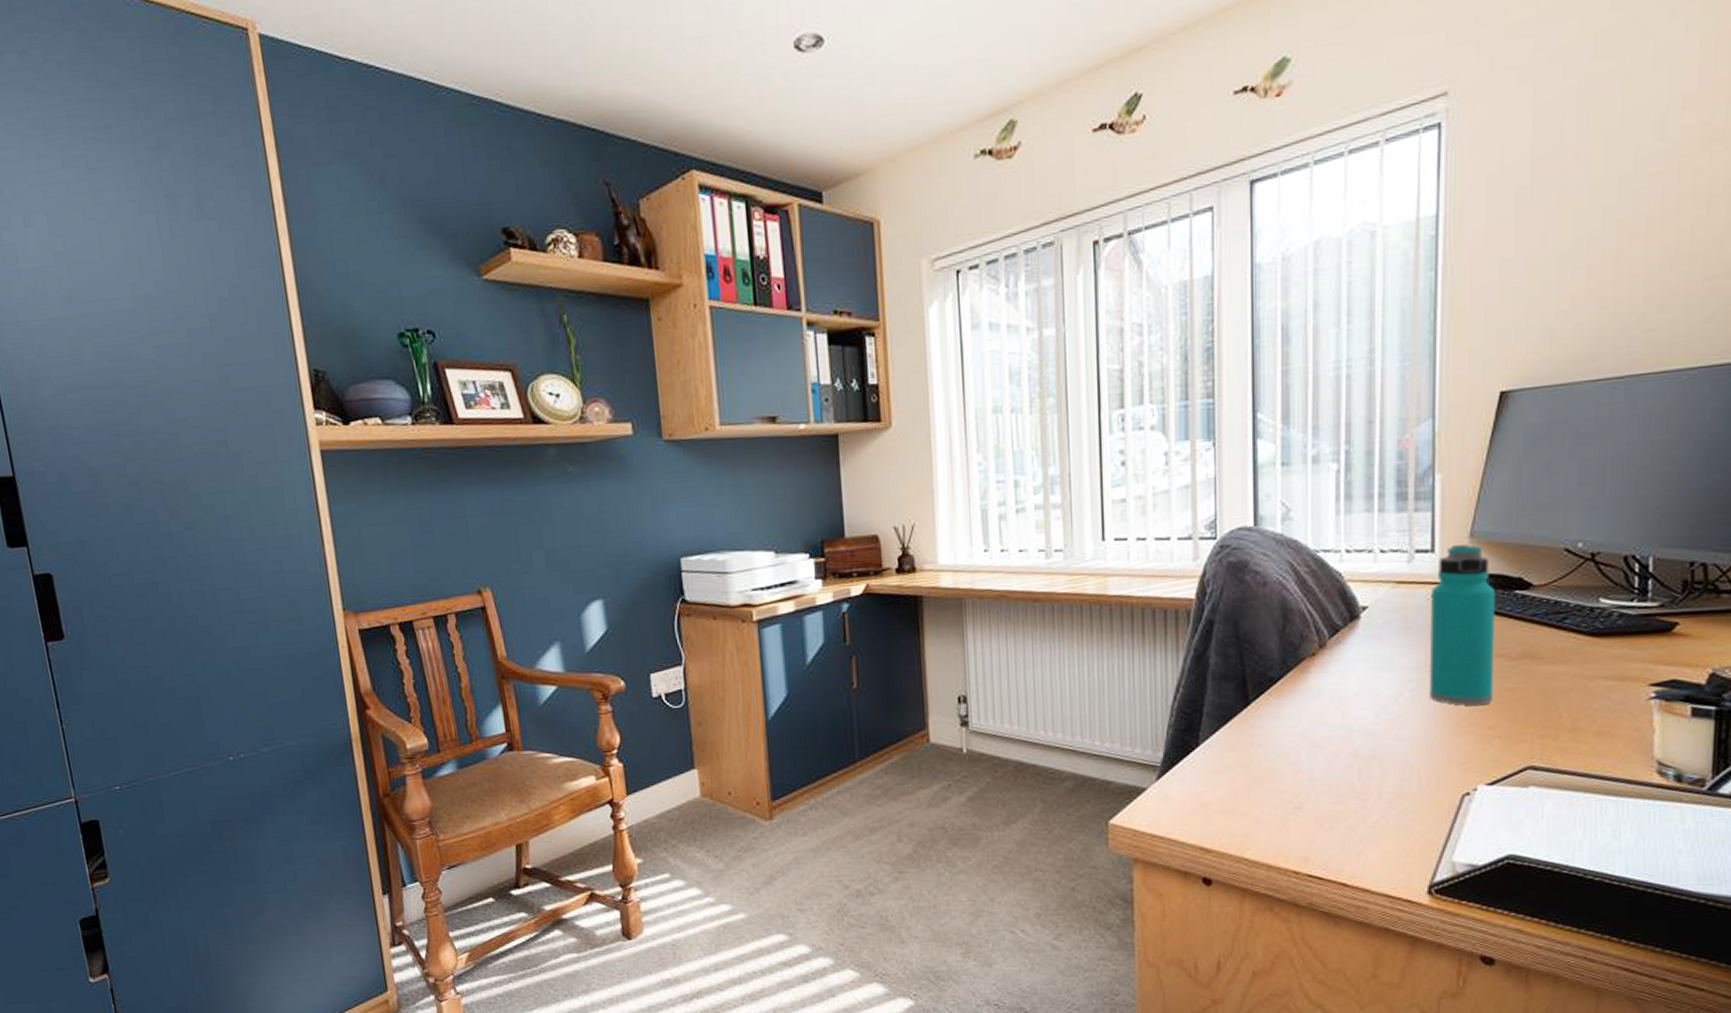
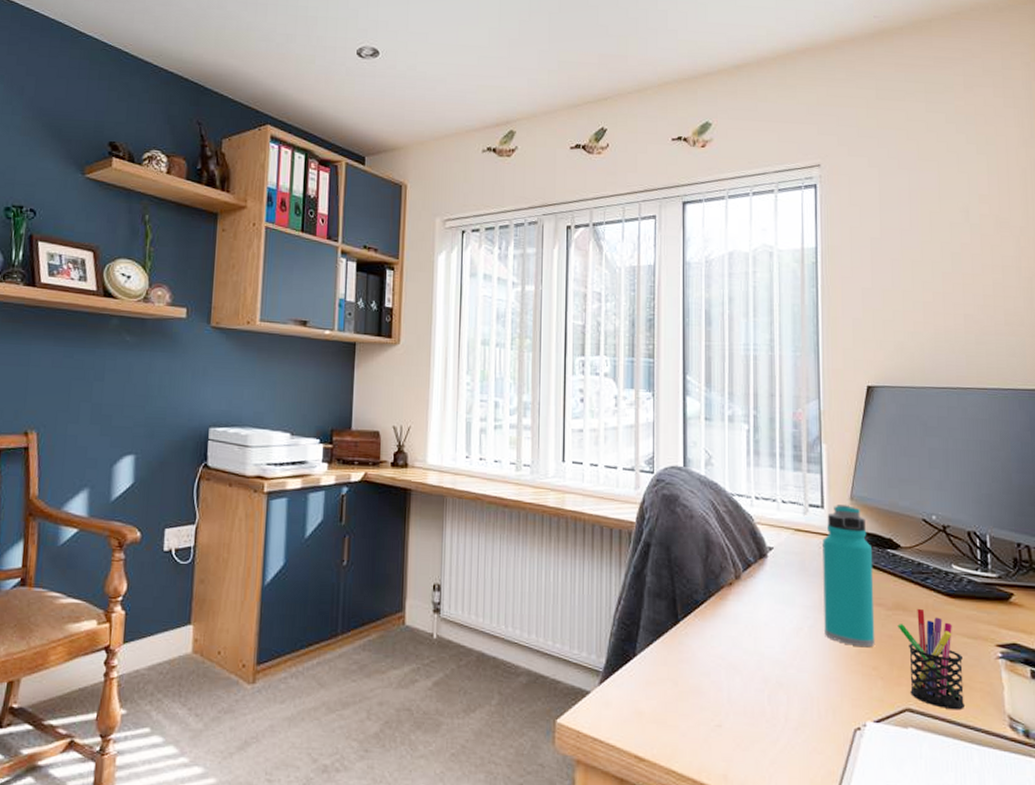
pen holder: none [1523,654,1604,762] -> present [897,608,964,710]

